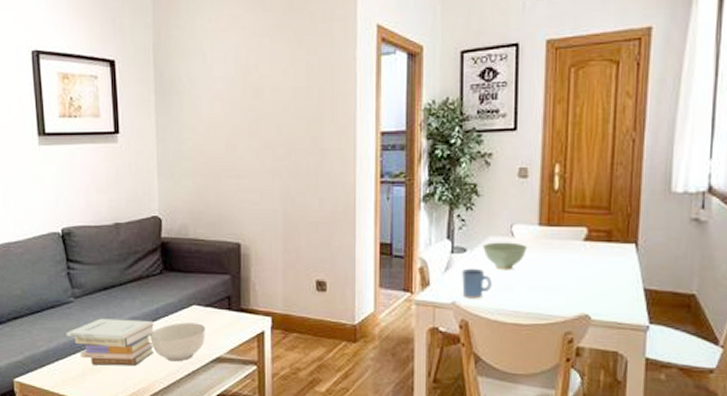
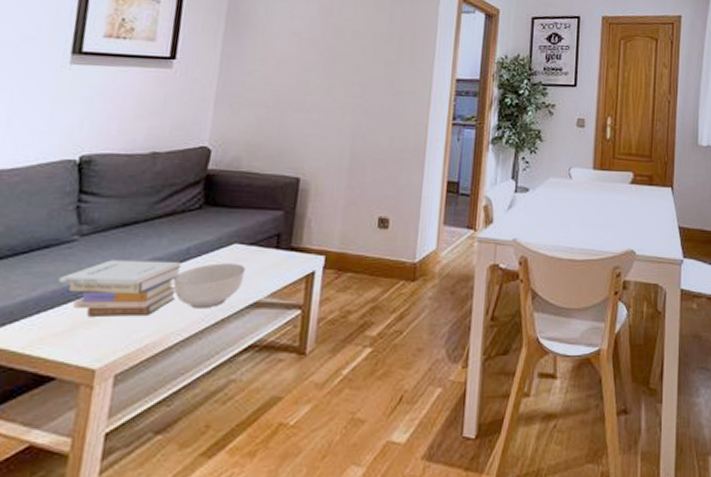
mug: present [462,268,492,299] -> none [523,207,551,236]
bowl: present [483,242,528,270] -> none [544,183,583,209]

